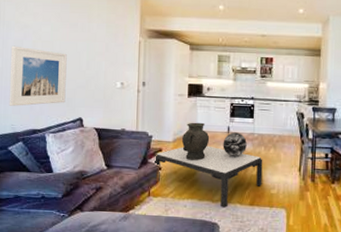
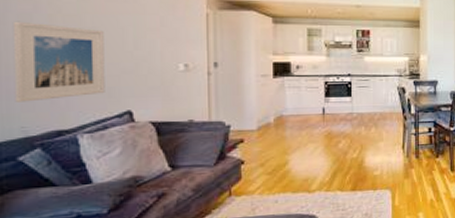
coffee table: present [153,145,263,208] -> none [233,130,364,197]
decorative urn: present [181,122,210,161] -> none [267,105,302,149]
decorative globe: present [223,132,247,157] -> none [318,113,345,141]

